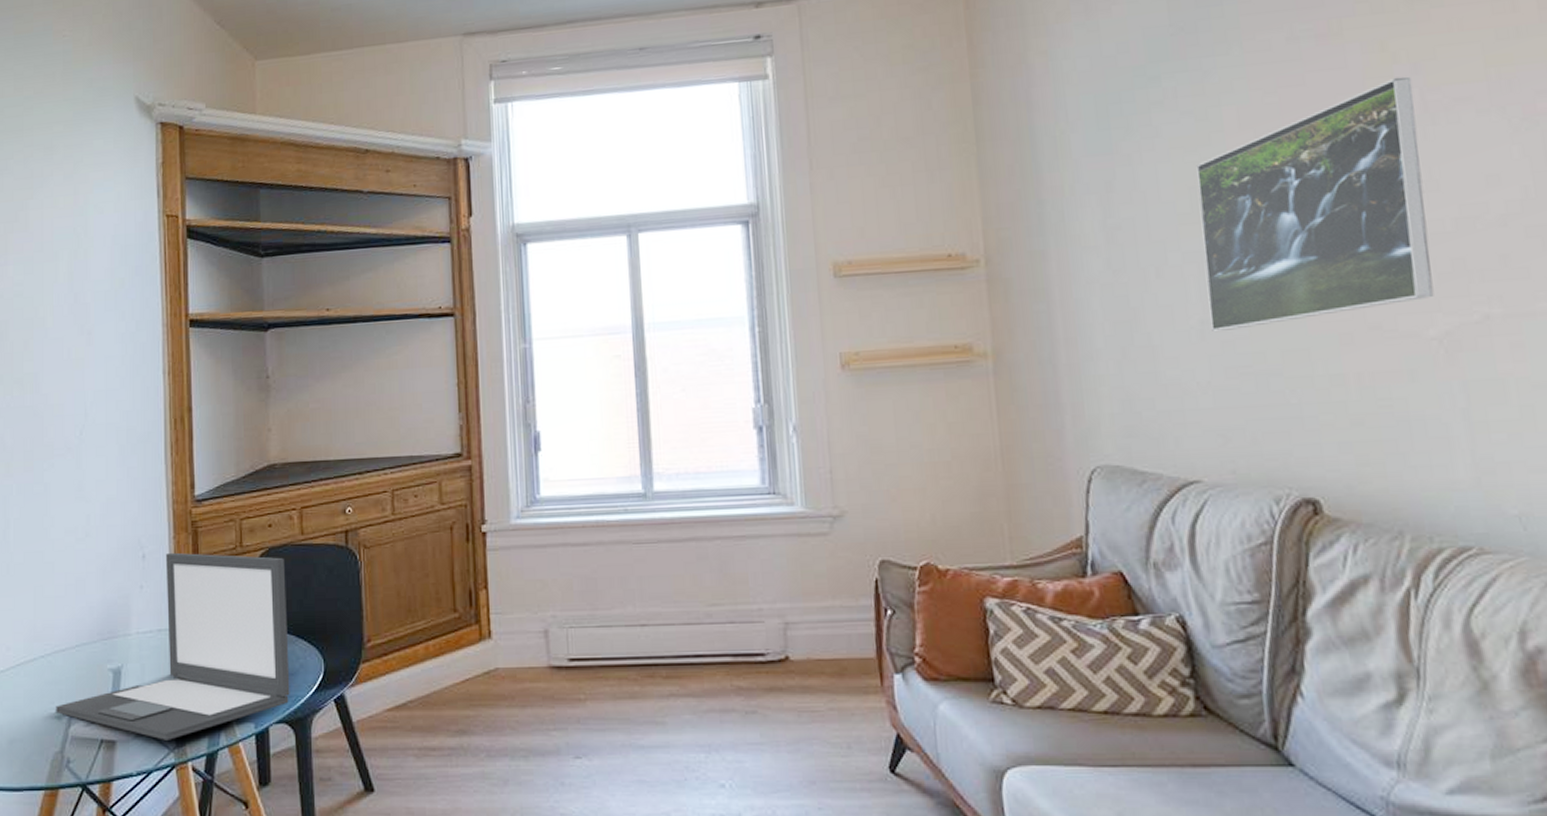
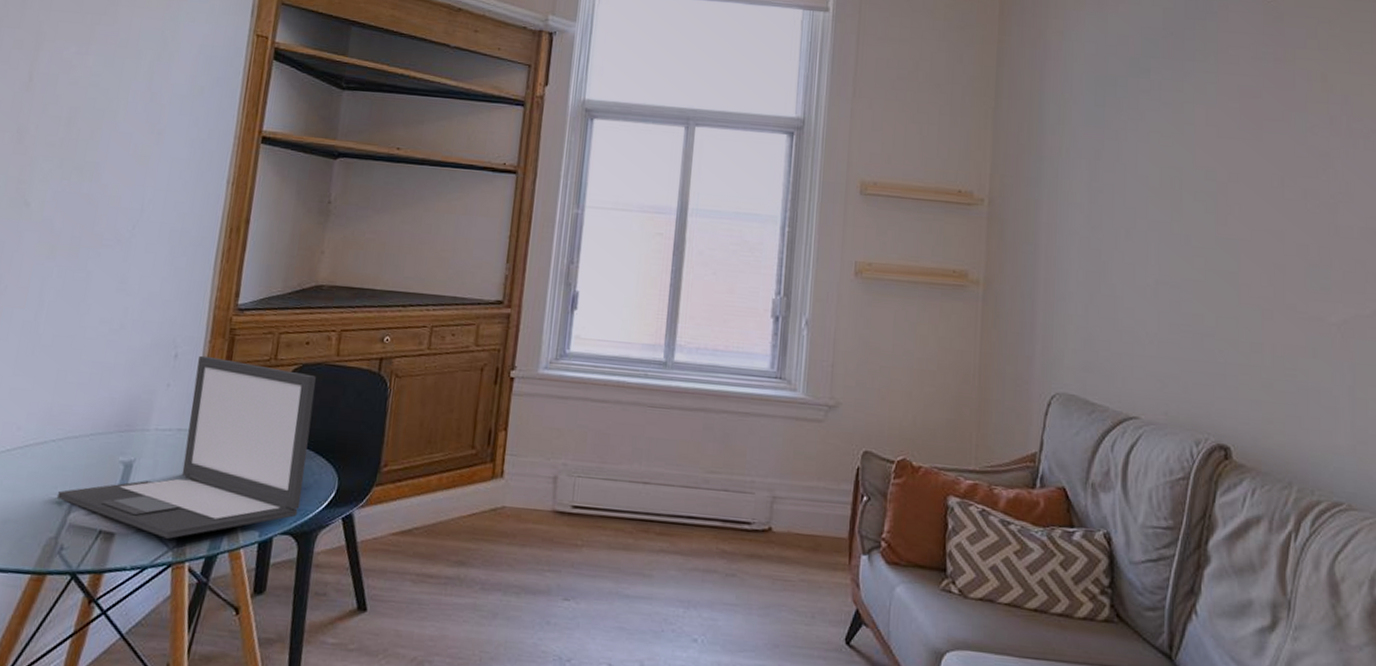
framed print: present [1196,76,1434,331] -> none [1164,104,1342,293]

